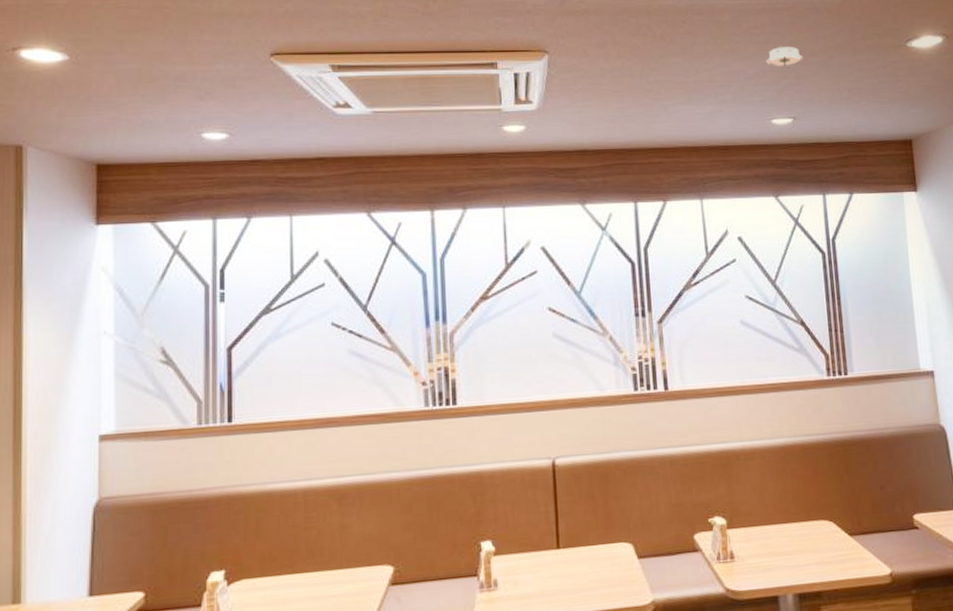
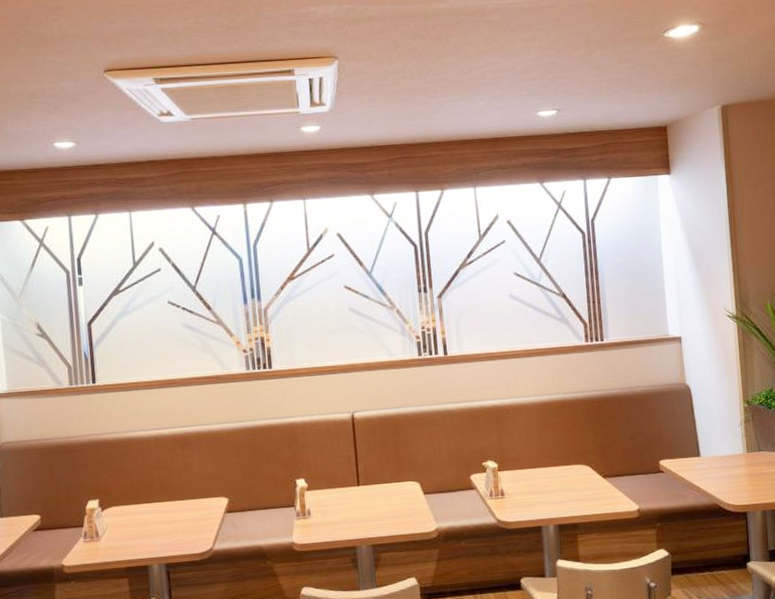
smoke detector: present [765,47,803,68] -> none [532,42,567,63]

